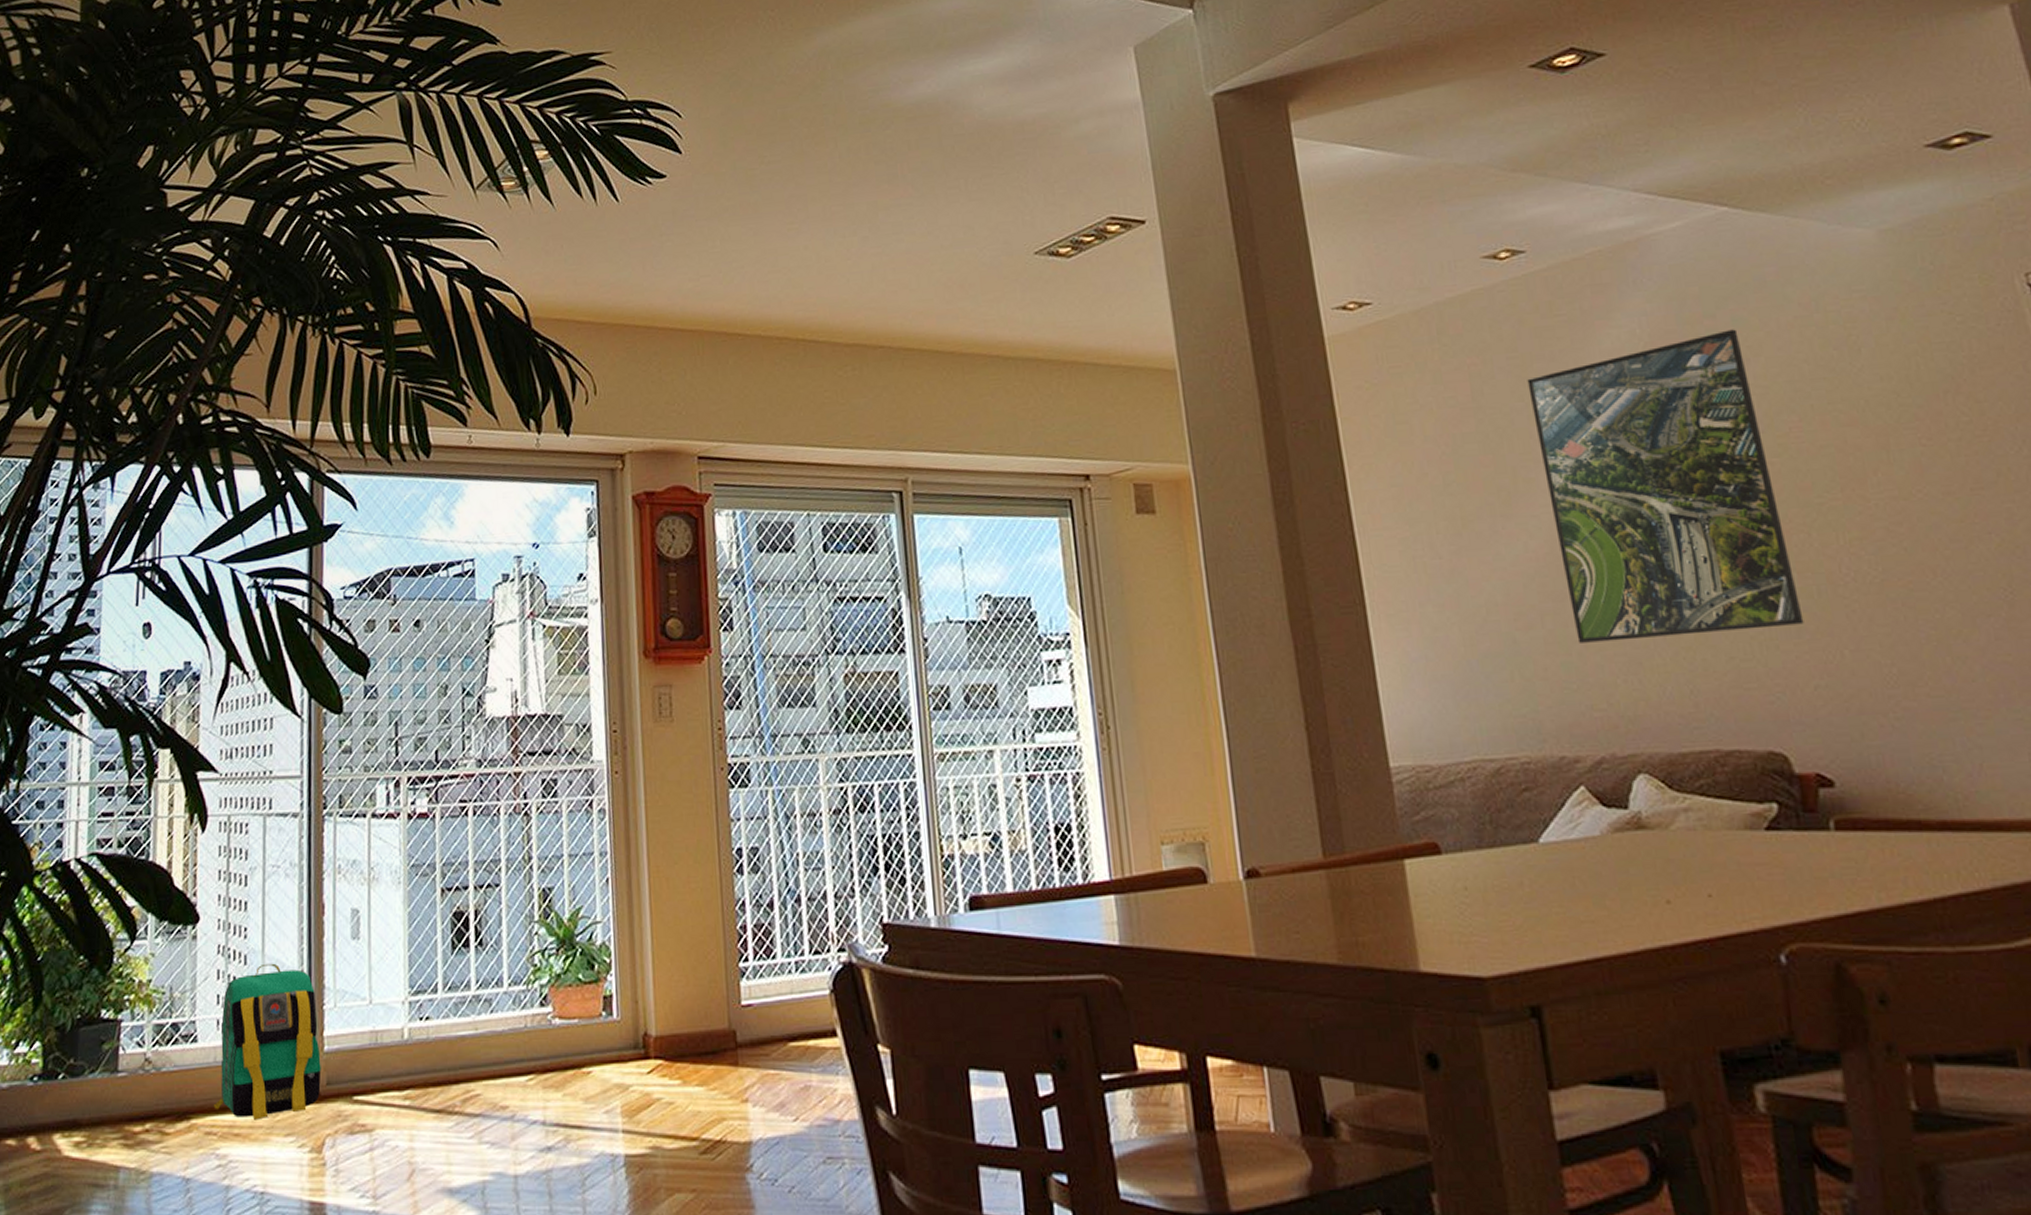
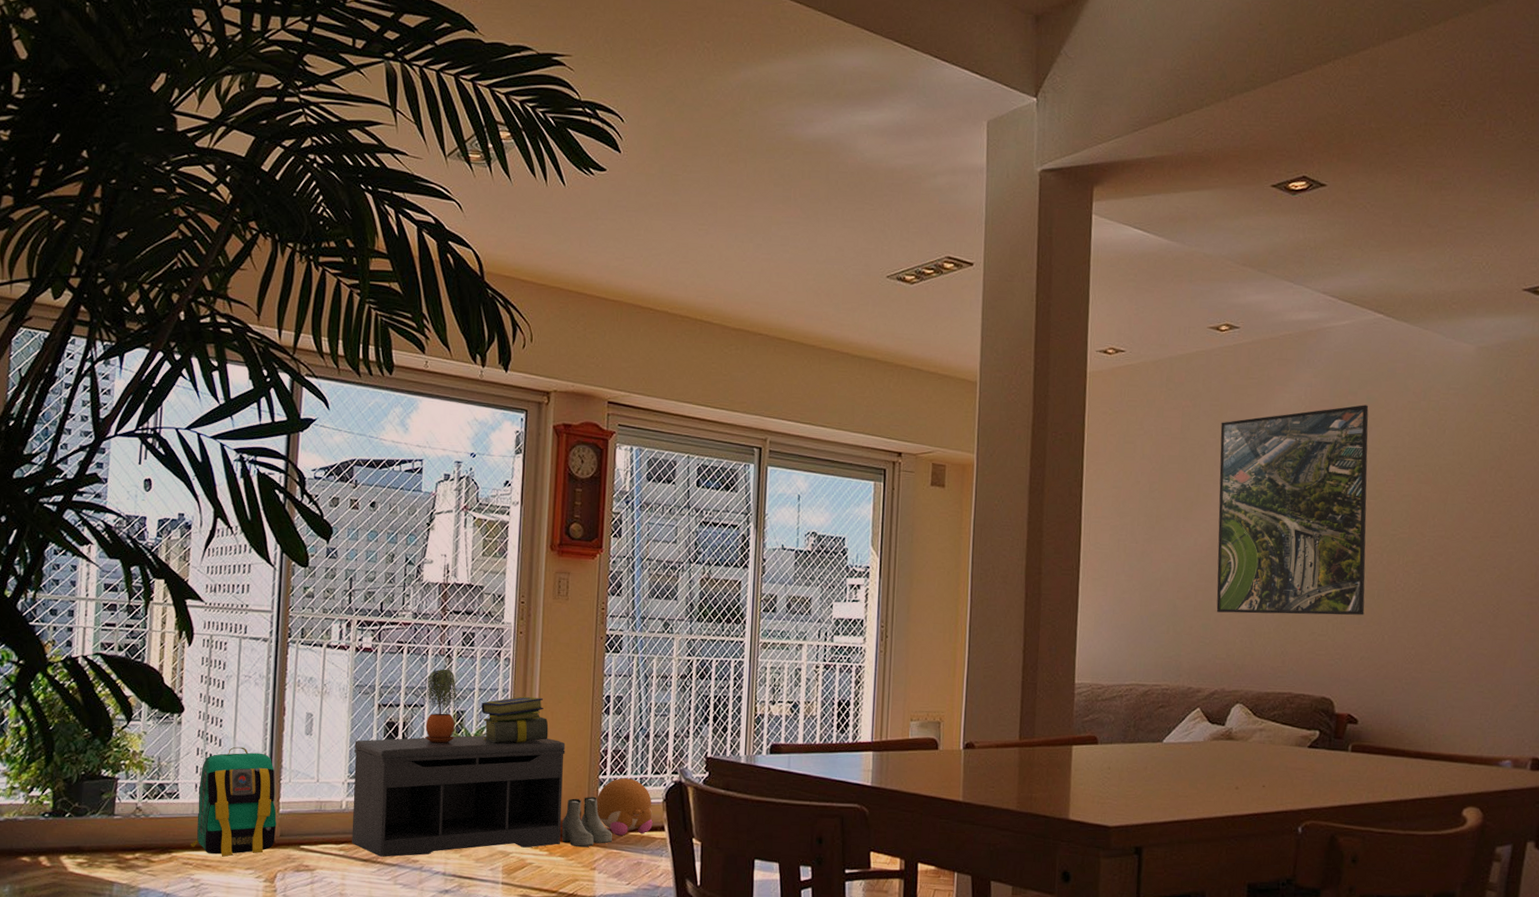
bench: none [414,915,697,1105] -> present [352,735,566,857]
potted plant: none [501,831,544,936] -> present [425,669,458,743]
stack of books: none [573,859,666,929] -> present [481,696,549,744]
boots: none [695,994,766,1070] -> present [561,797,612,847]
plush toy: none [739,963,820,1048] -> present [596,778,653,836]

